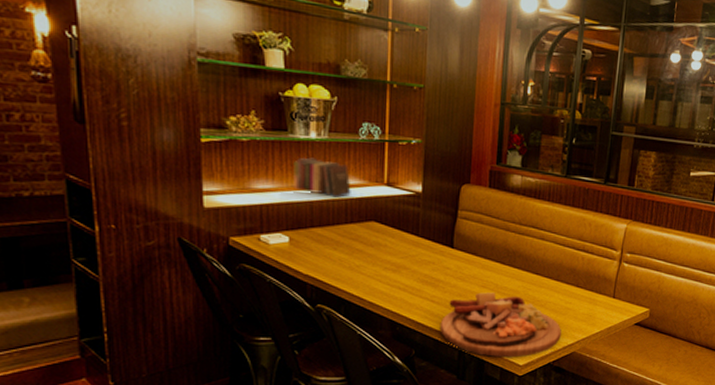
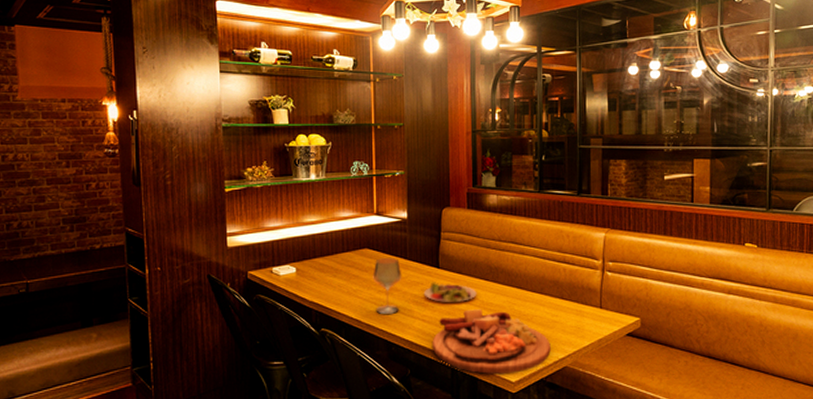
books: present [293,157,351,197] -> none [298,196,346,229]
wine glass: none [379,233,412,293] -> present [373,258,402,314]
salad plate: none [435,262,492,285] -> present [424,282,477,303]

